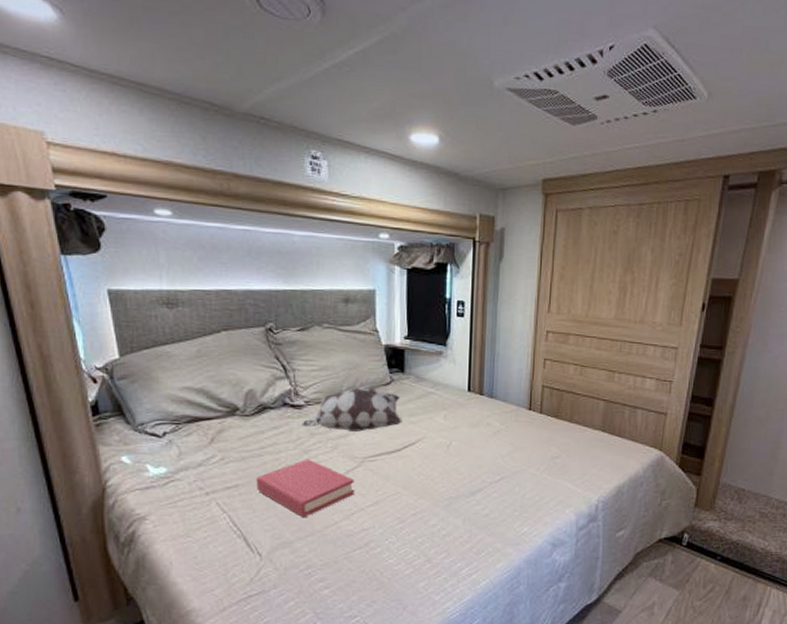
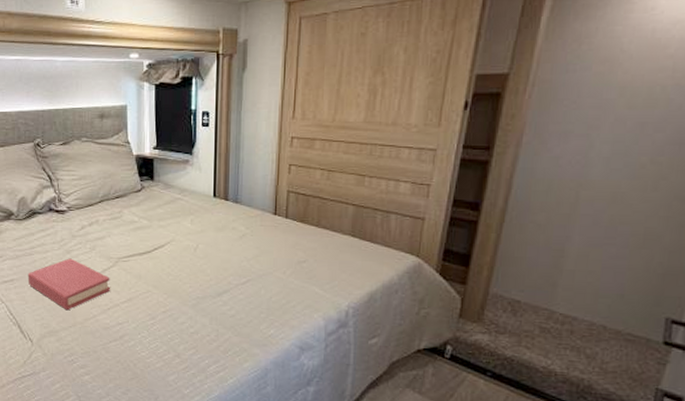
decorative pillow: present [302,386,403,432] -> none [65,193,153,234]

